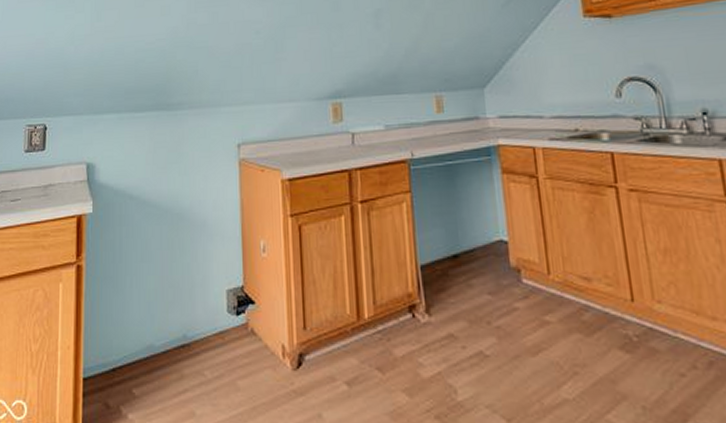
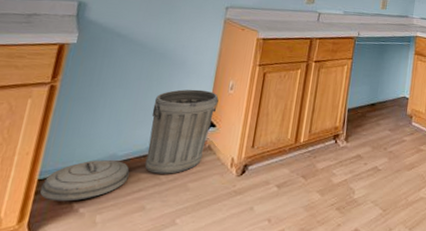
trash can: none [88,255,252,405] -> present [40,89,219,202]

